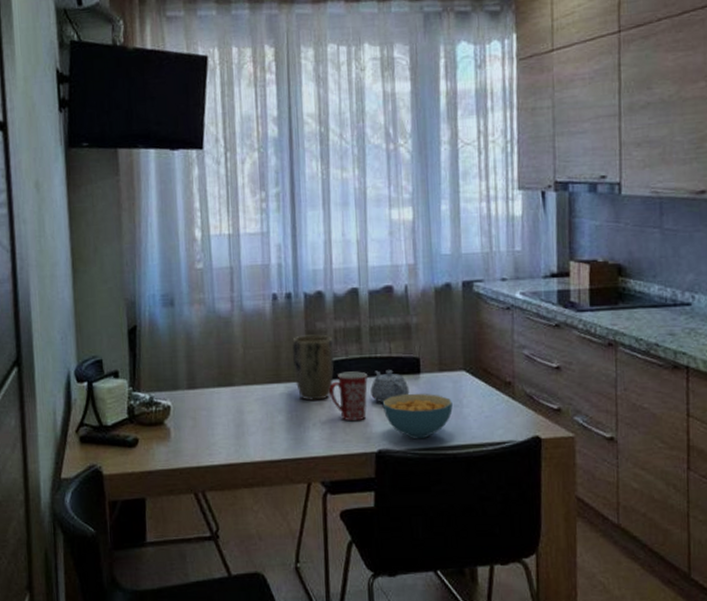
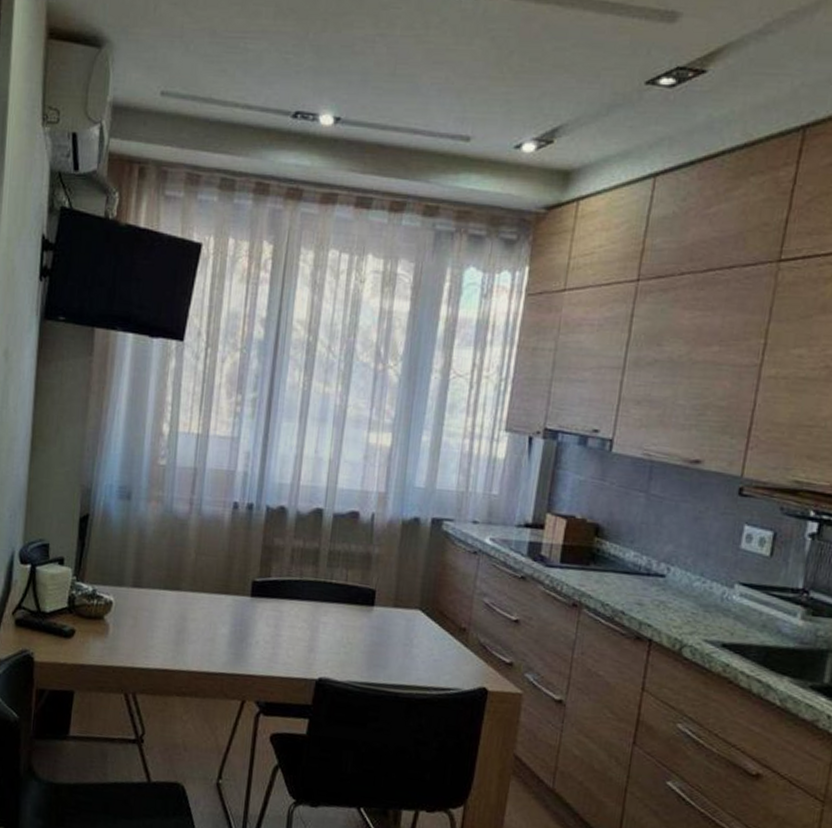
plant pot: present [292,334,335,401] -> none [244,549,290,619]
mug: present [329,371,368,422] -> none [277,593,320,645]
teapot: present [370,370,410,402] -> none [320,596,361,630]
cereal bowl: present [382,393,453,439] -> none [330,624,403,674]

